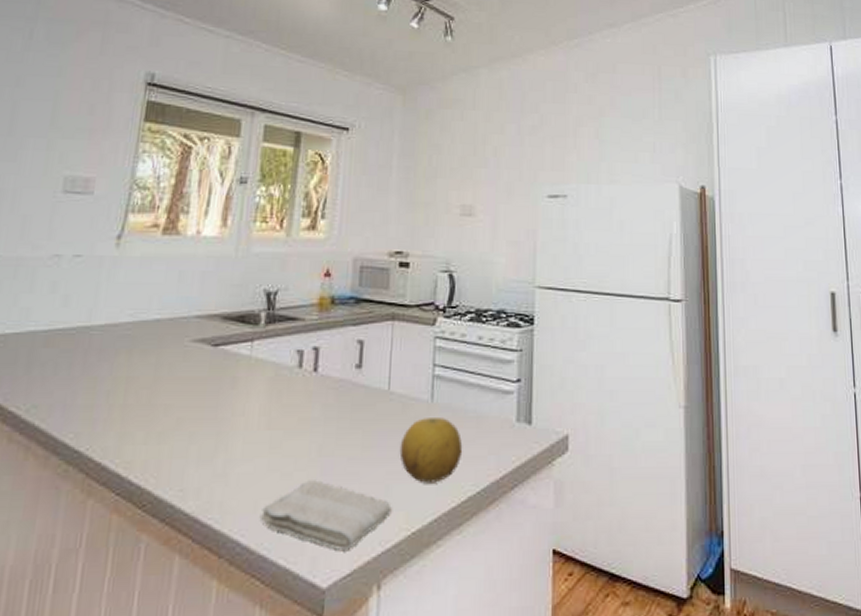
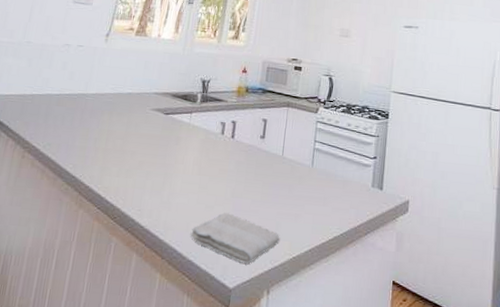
fruit: present [399,418,463,483] -> none [287,178,332,224]

